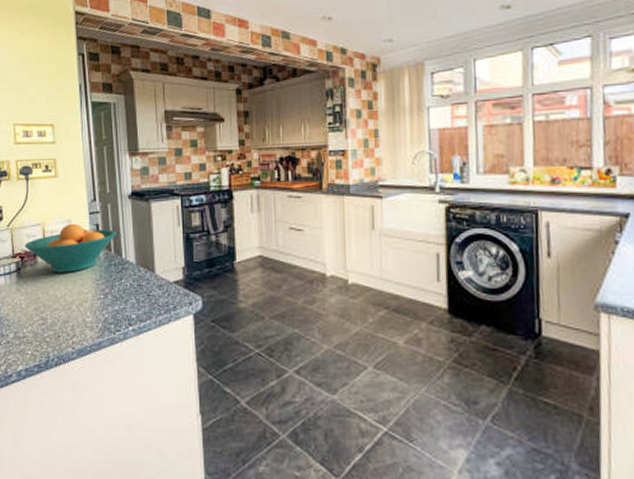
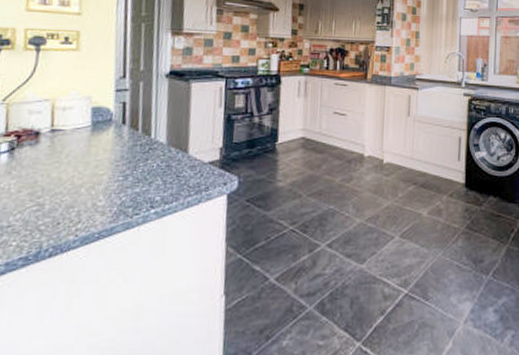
fruit bowl: present [24,223,117,273] -> none [23,100,148,153]

